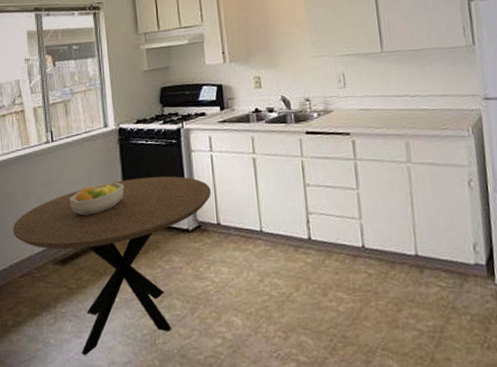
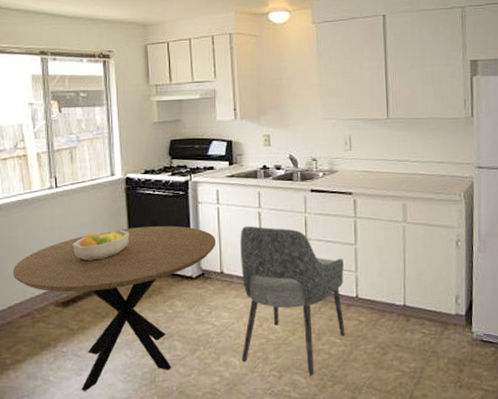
dining chair: none [235,173,354,337] -> present [240,226,345,376]

